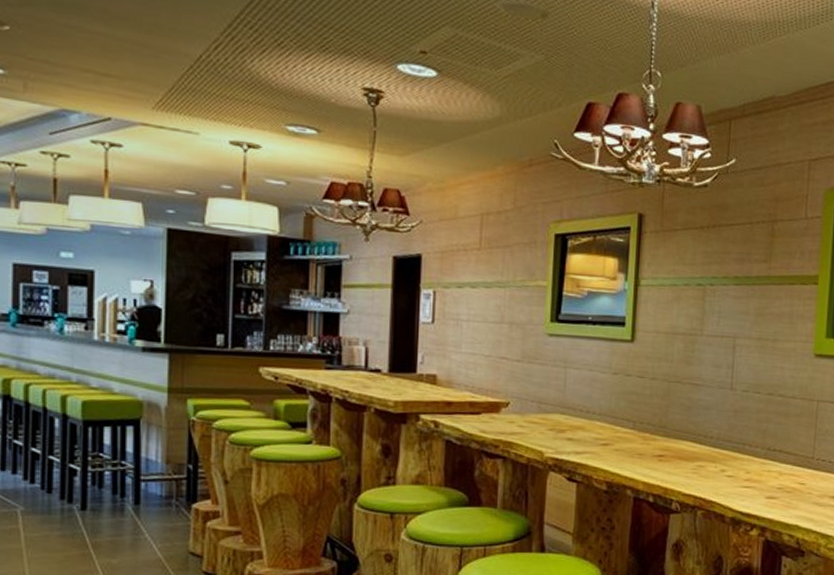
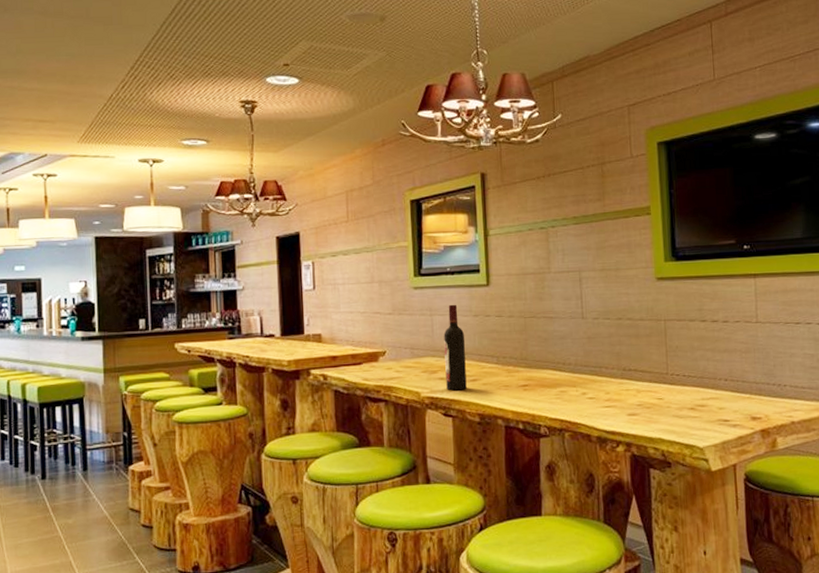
wine bottle: none [574,358,601,454] -> present [443,304,467,391]

